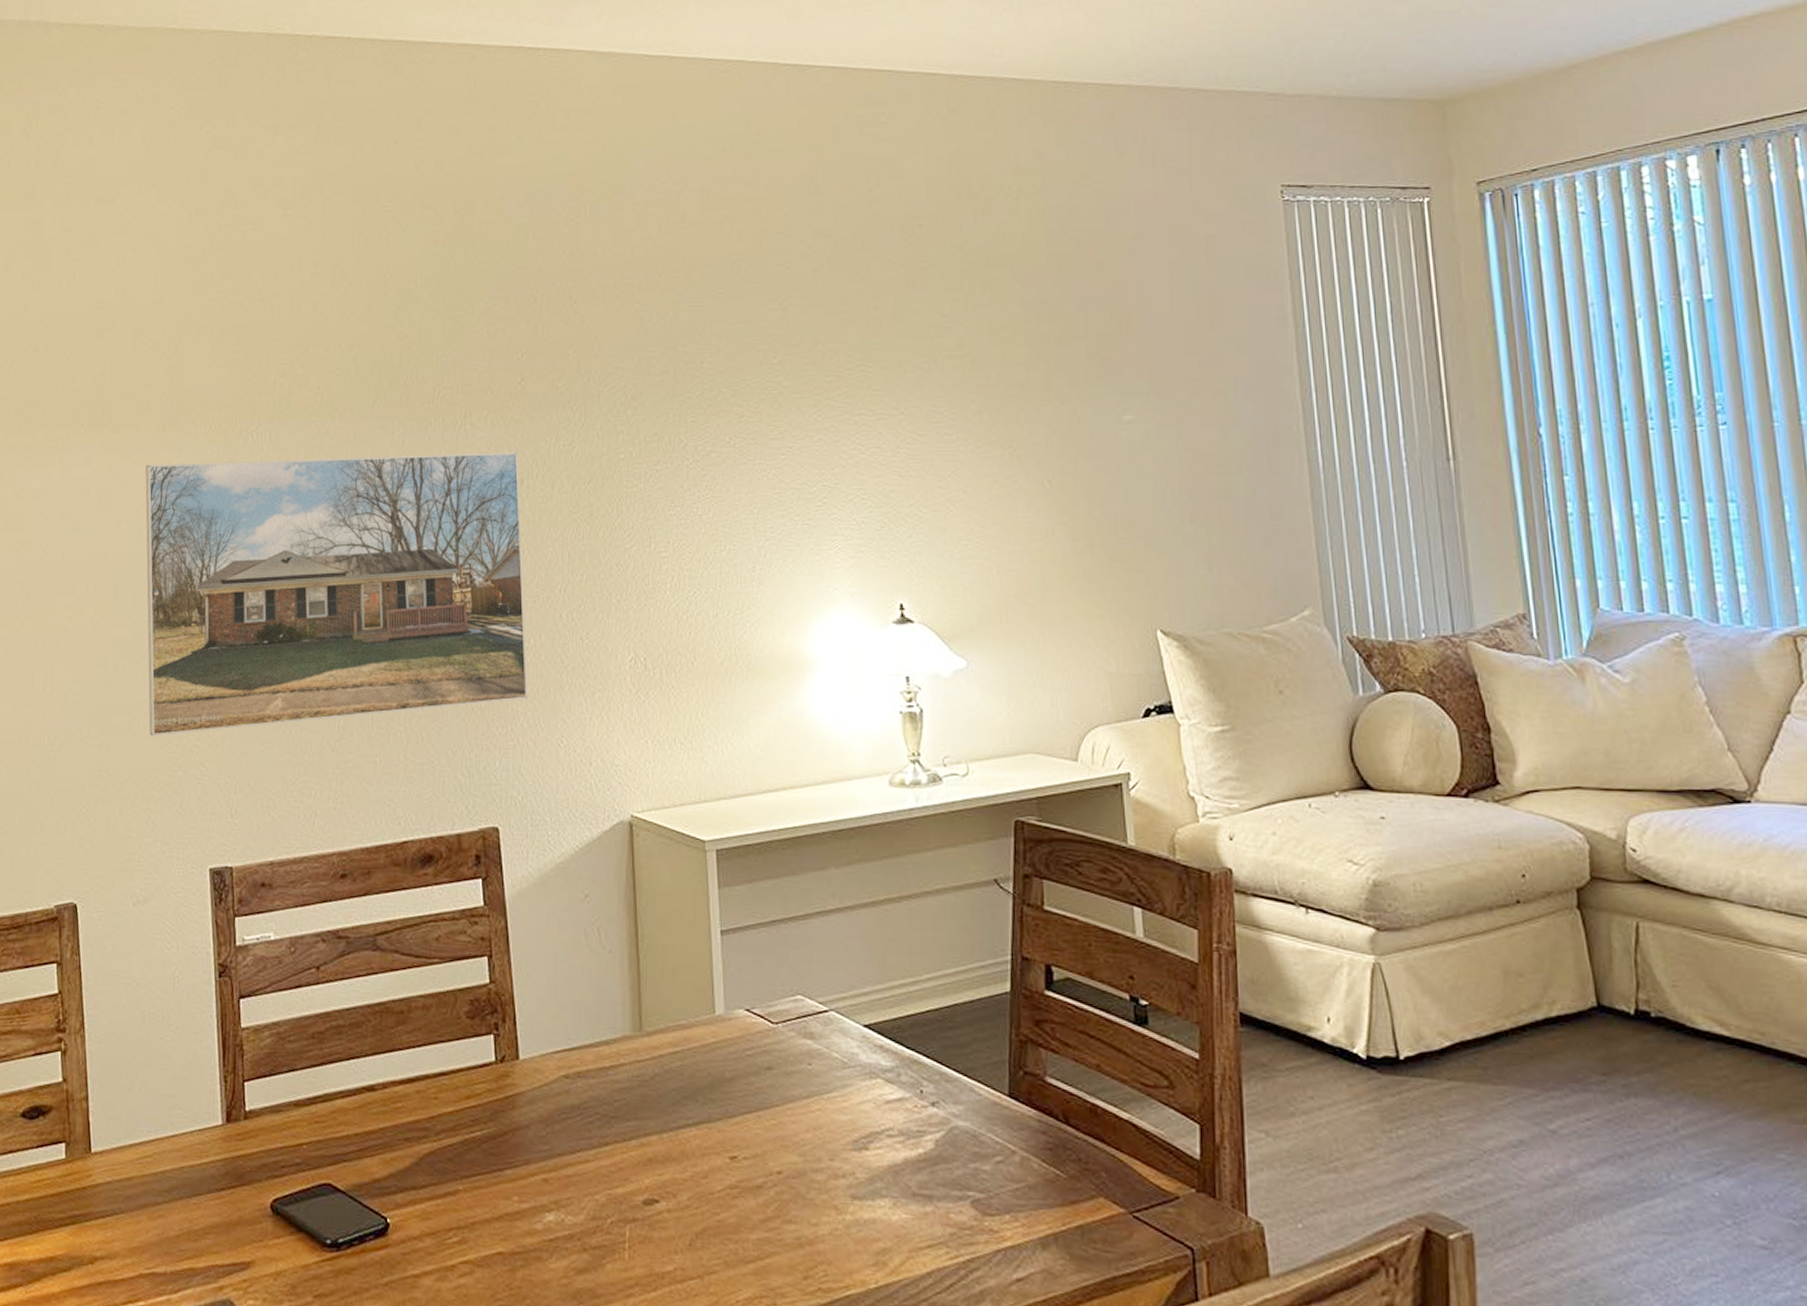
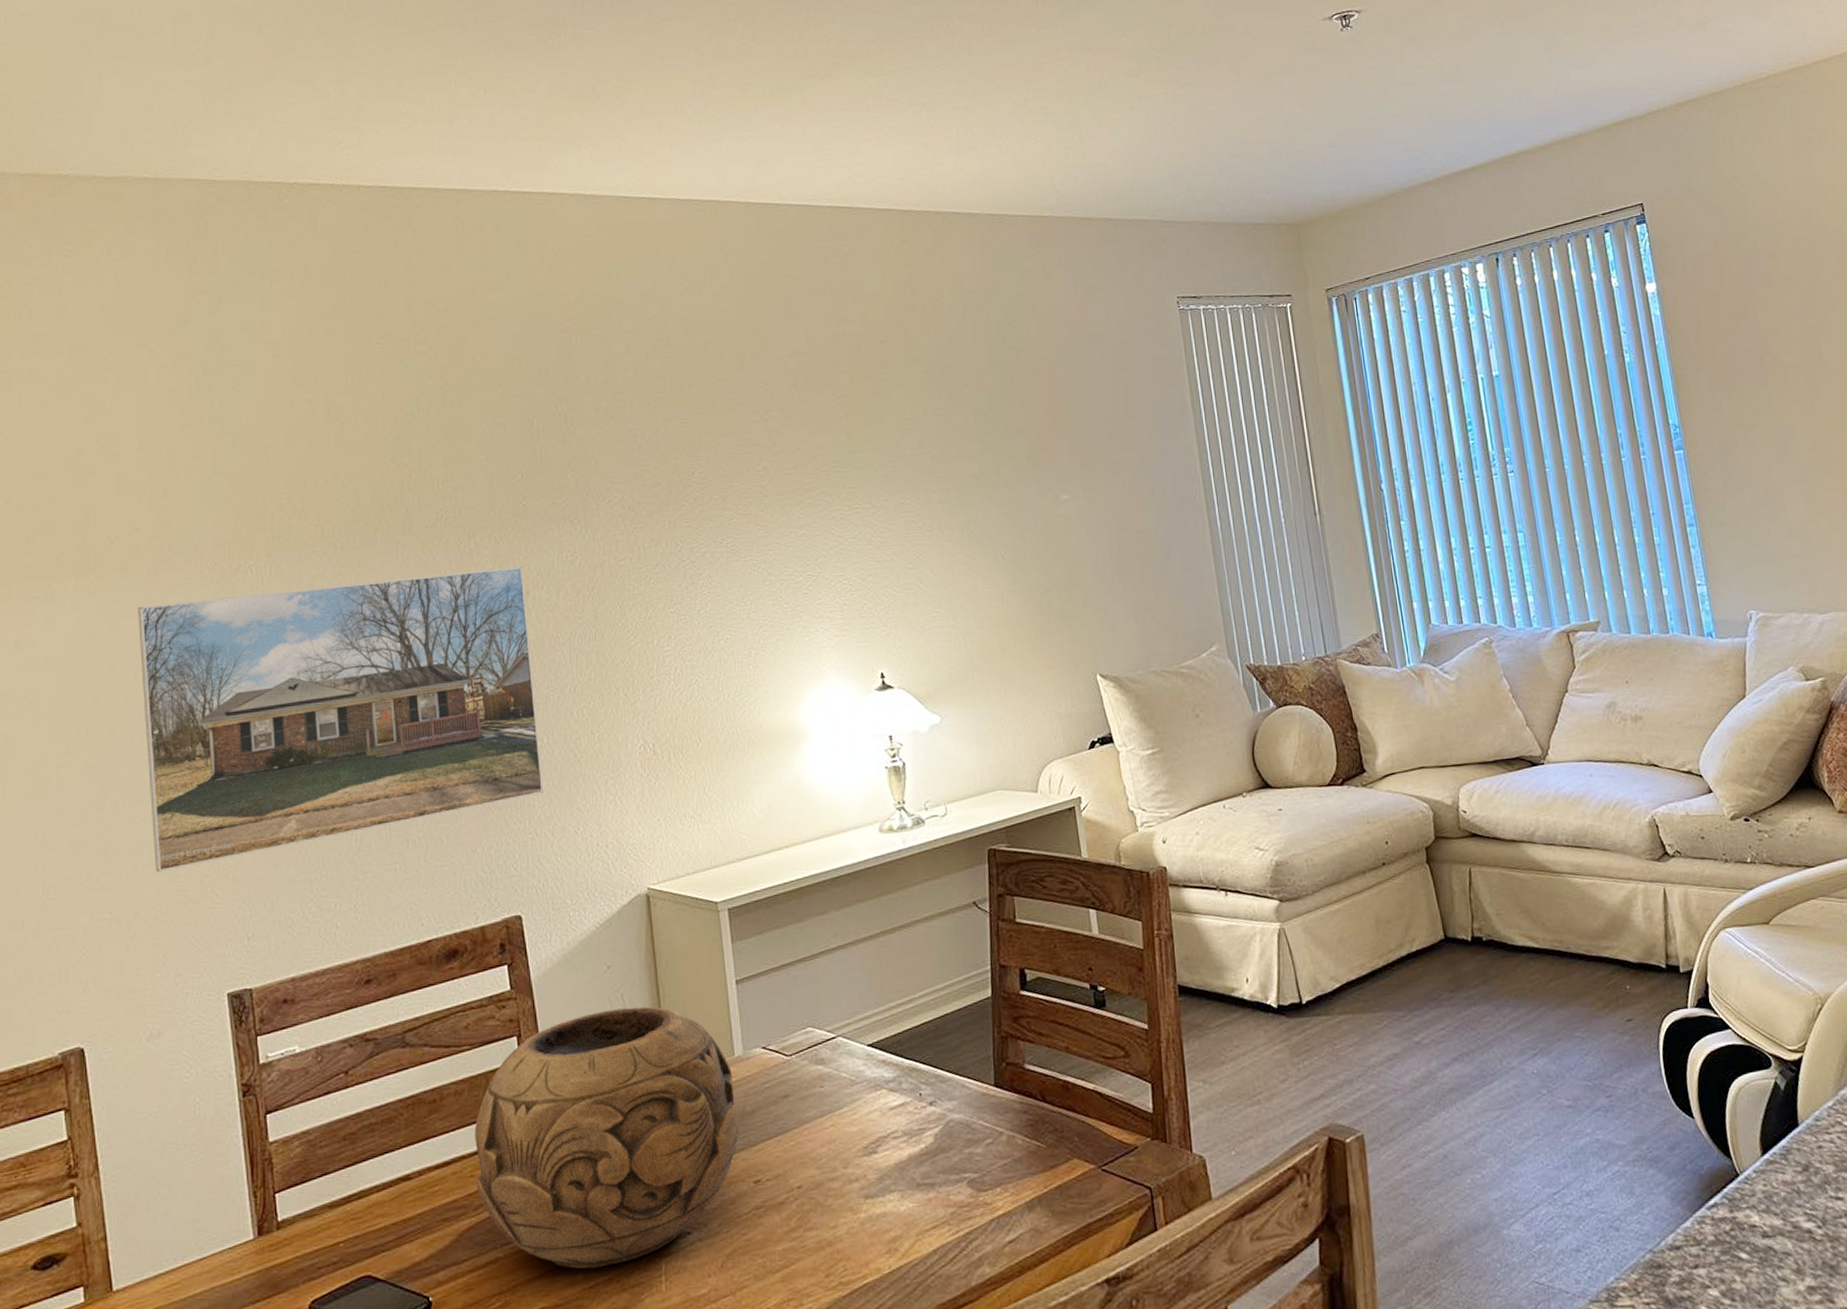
decorative bowl: none [440,942,718,1221] -> present [474,1006,740,1269]

